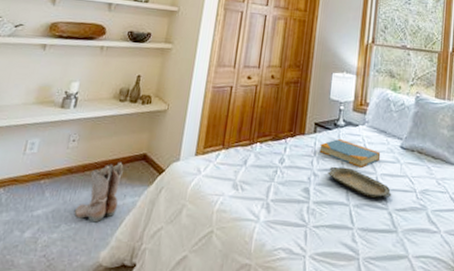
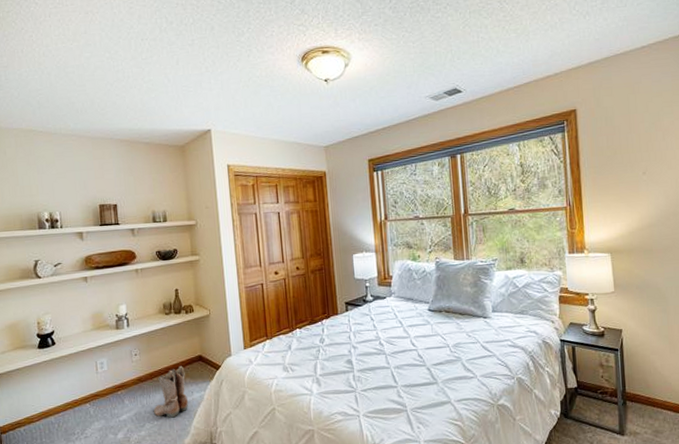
book: present [319,139,381,168] -> none [354,313,412,334]
serving tray: present [327,166,392,199] -> none [365,336,427,359]

